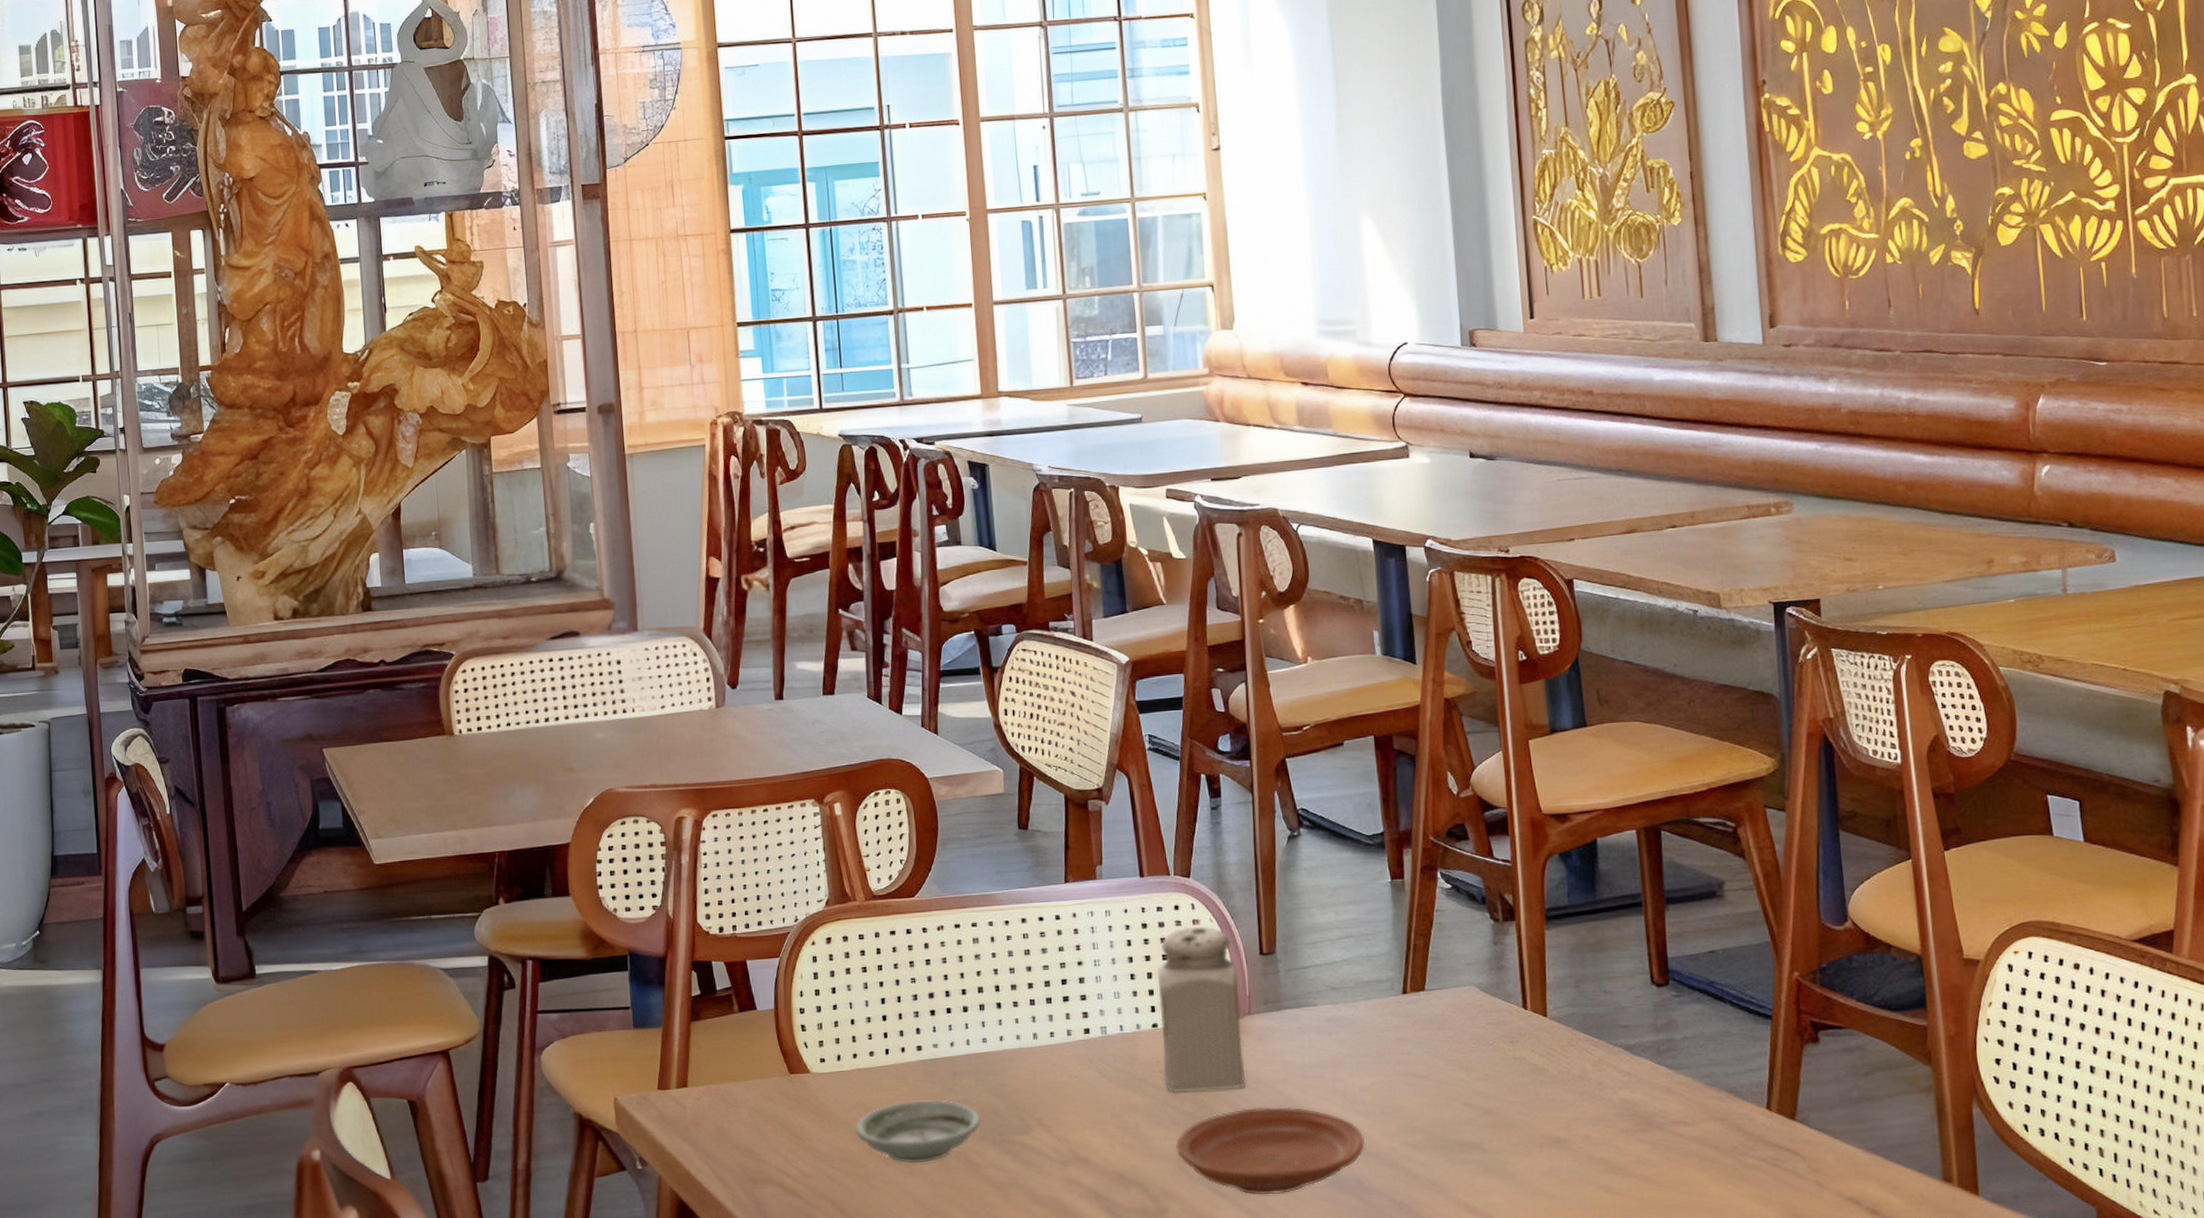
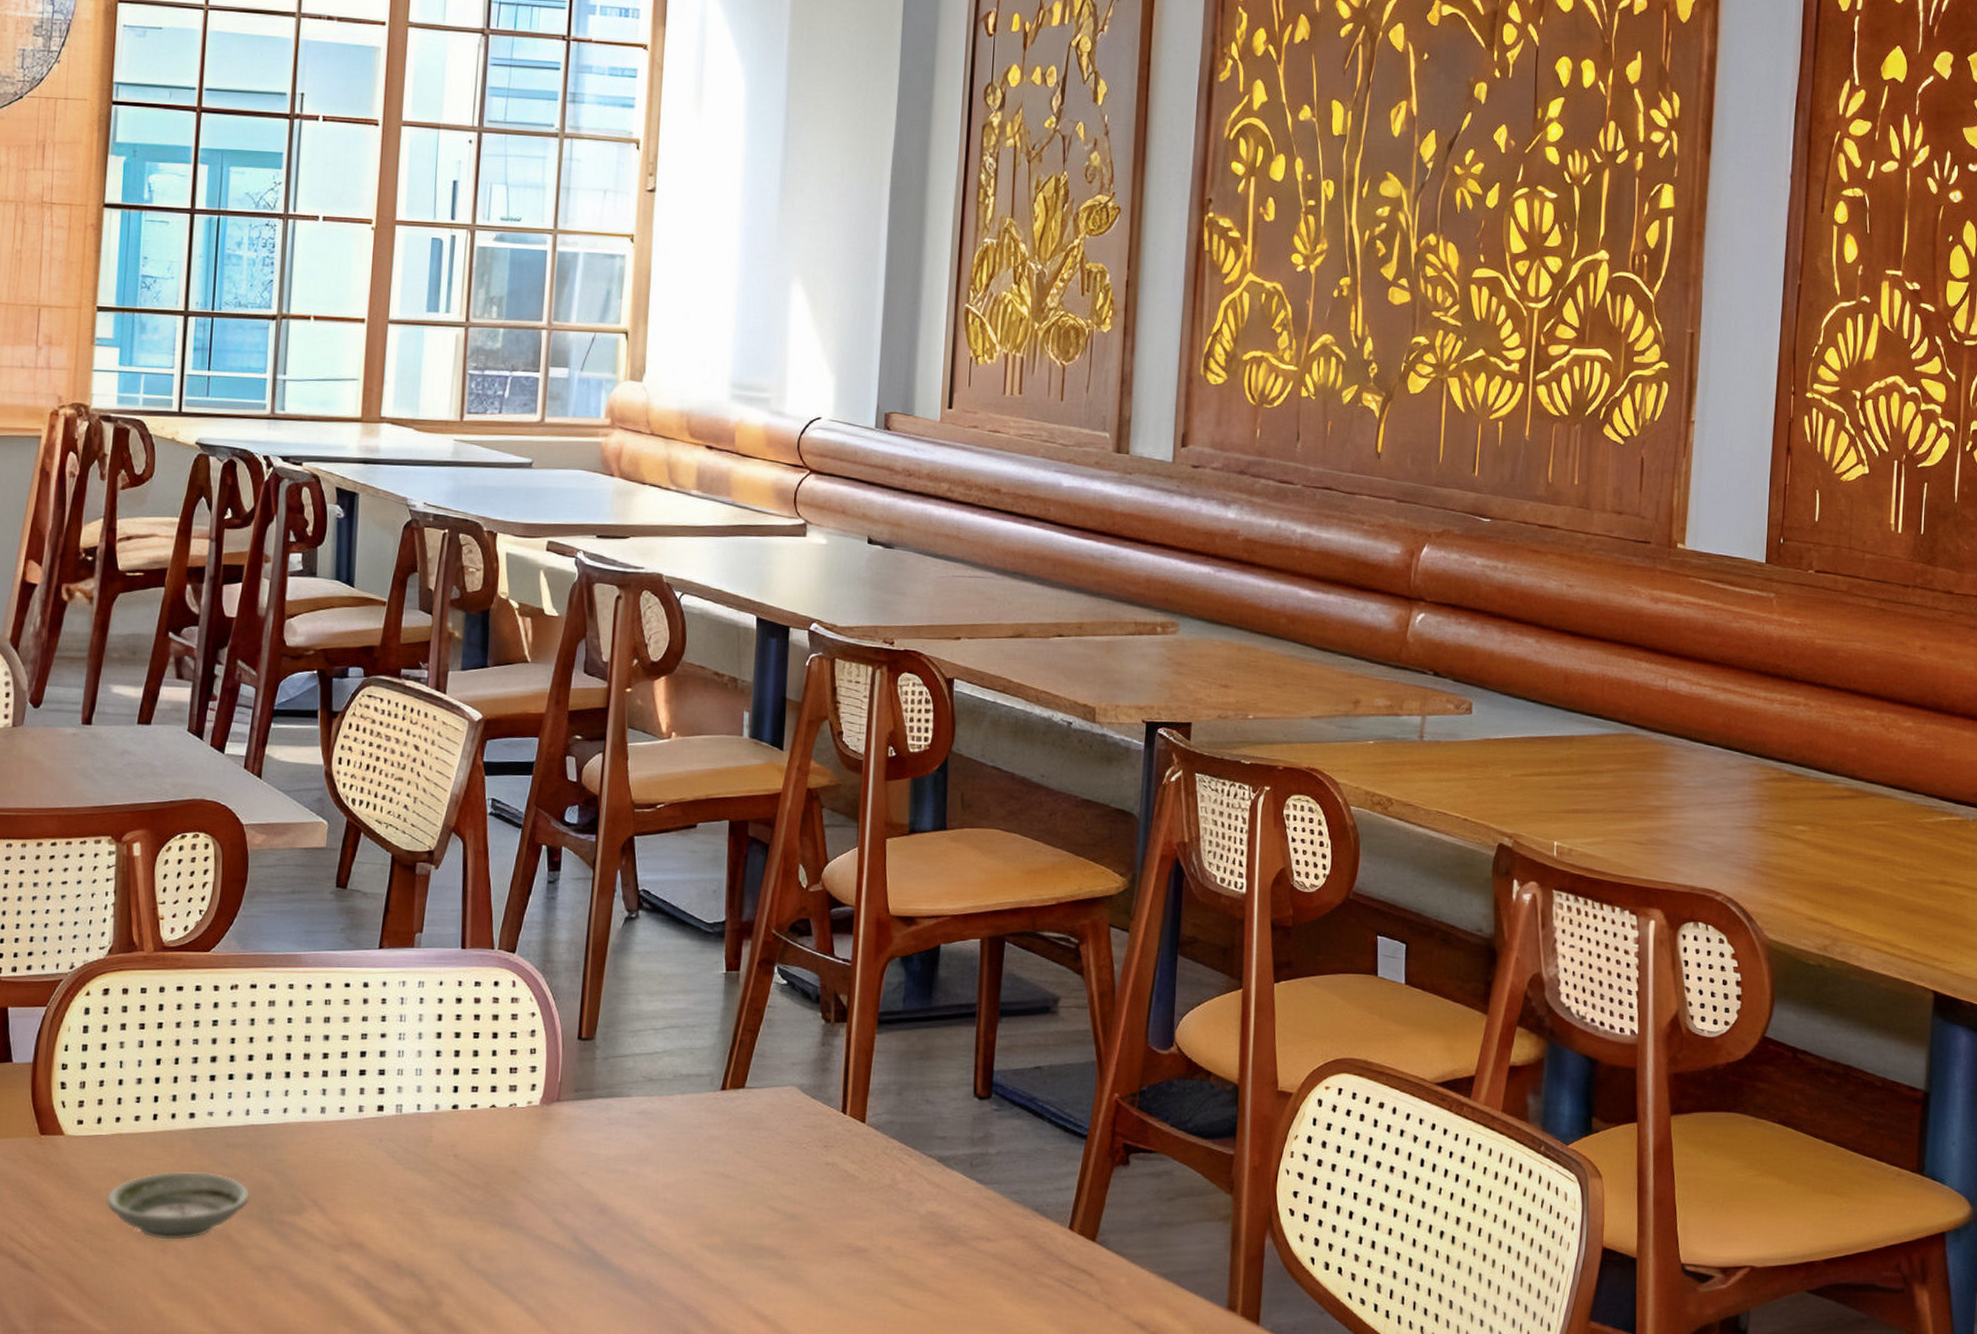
salt shaker: present [1157,926,1246,1093] -> none [457,1004,552,1180]
plate: present [1176,1107,1365,1195] -> none [459,1200,662,1292]

